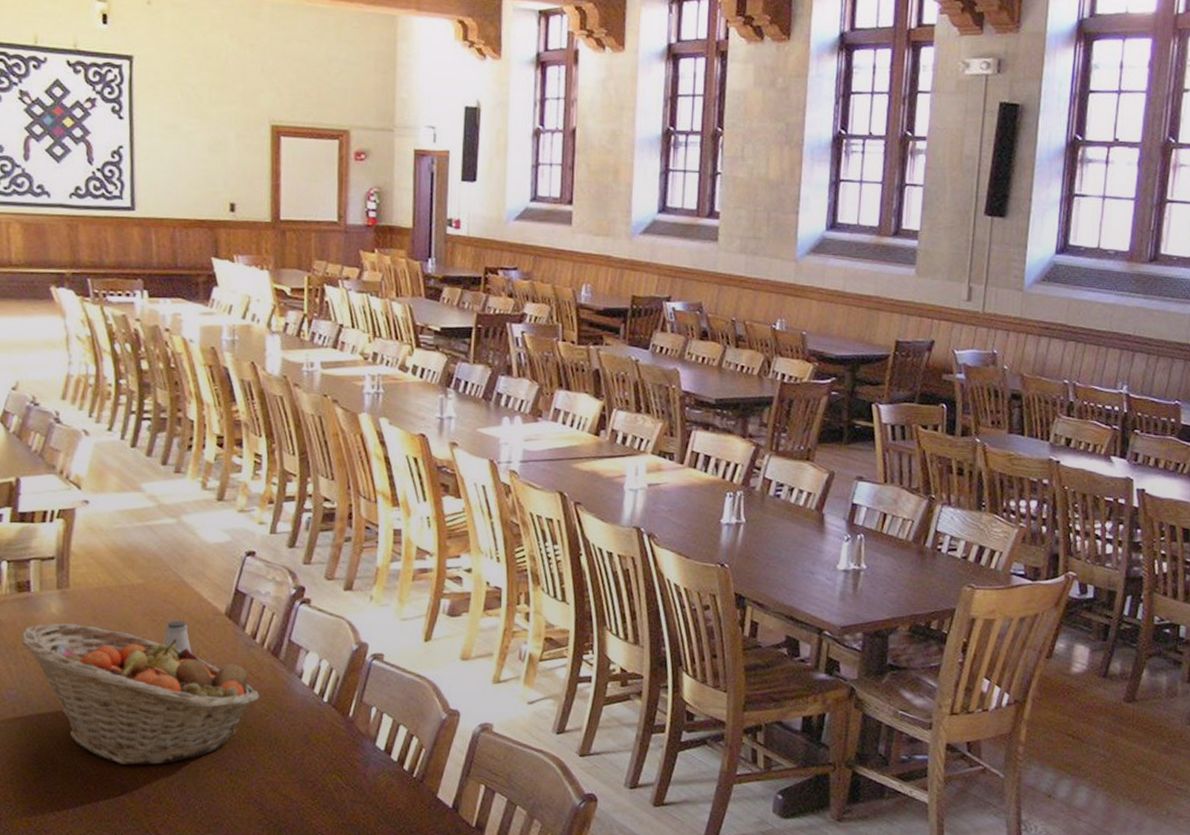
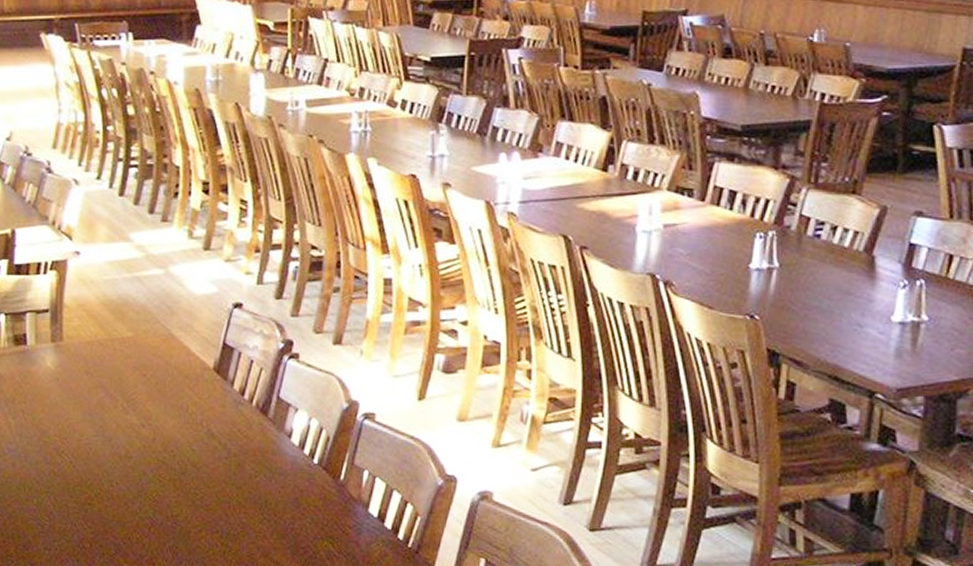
fruit basket: present [22,623,260,765] -> none [19,377,249,525]
saltshaker: present [164,620,192,653] -> none [154,375,181,410]

